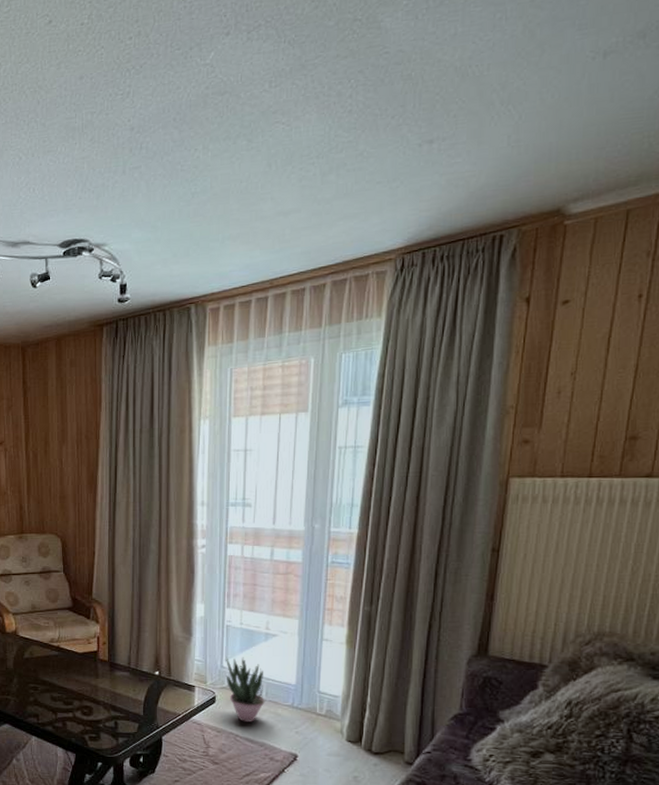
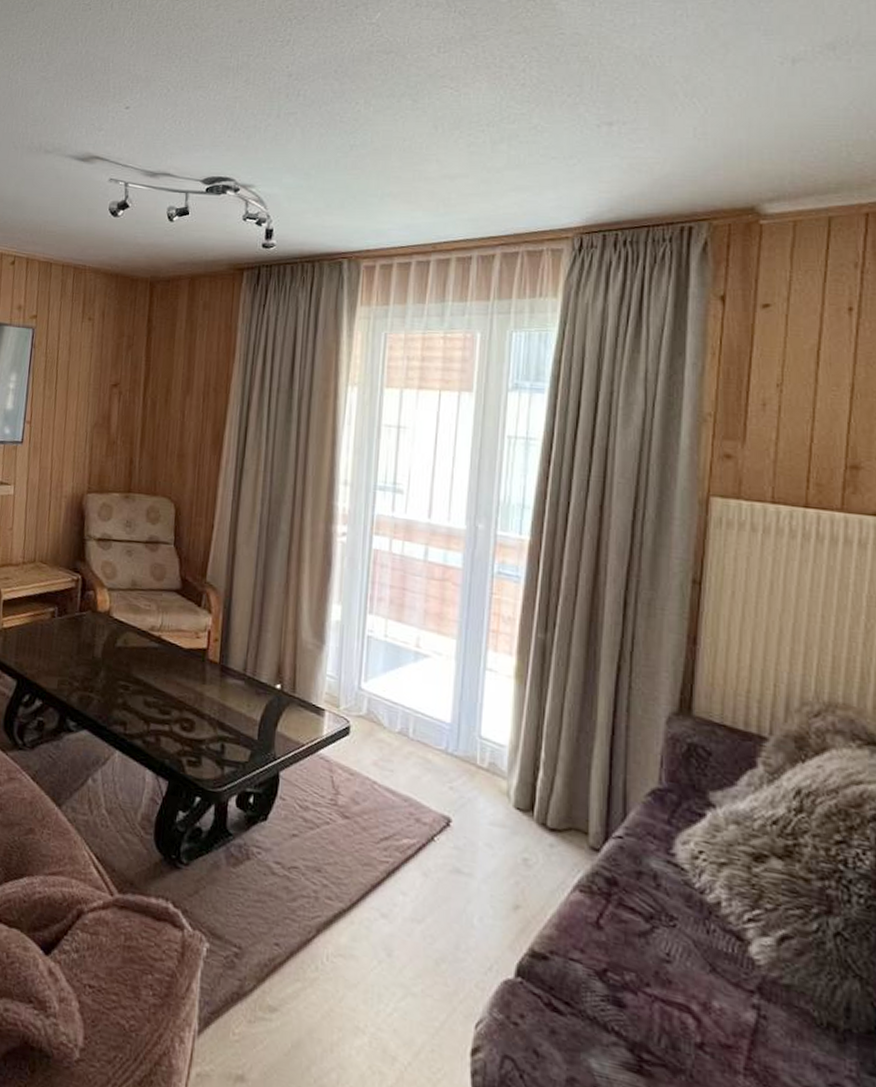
potted plant: present [226,656,265,722] -> none [363,676,412,767]

